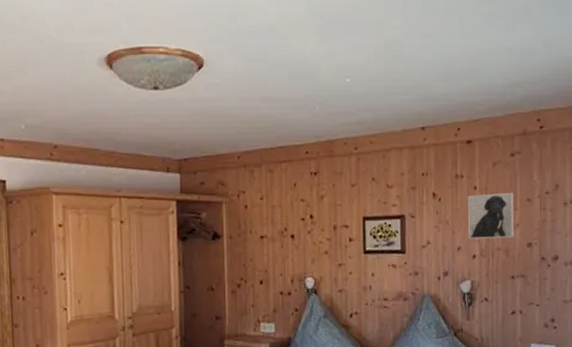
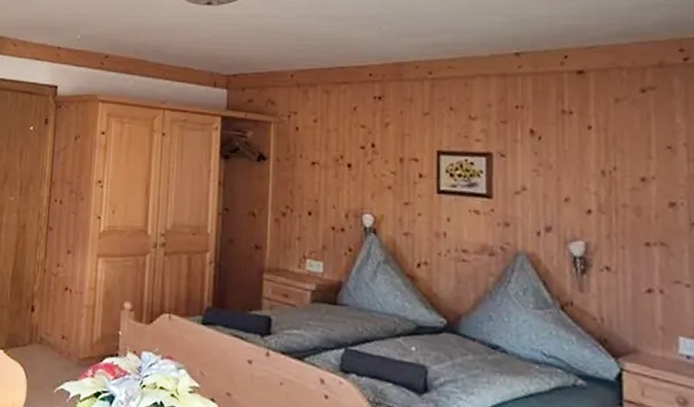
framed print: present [467,193,514,239] -> none [578,135,649,194]

